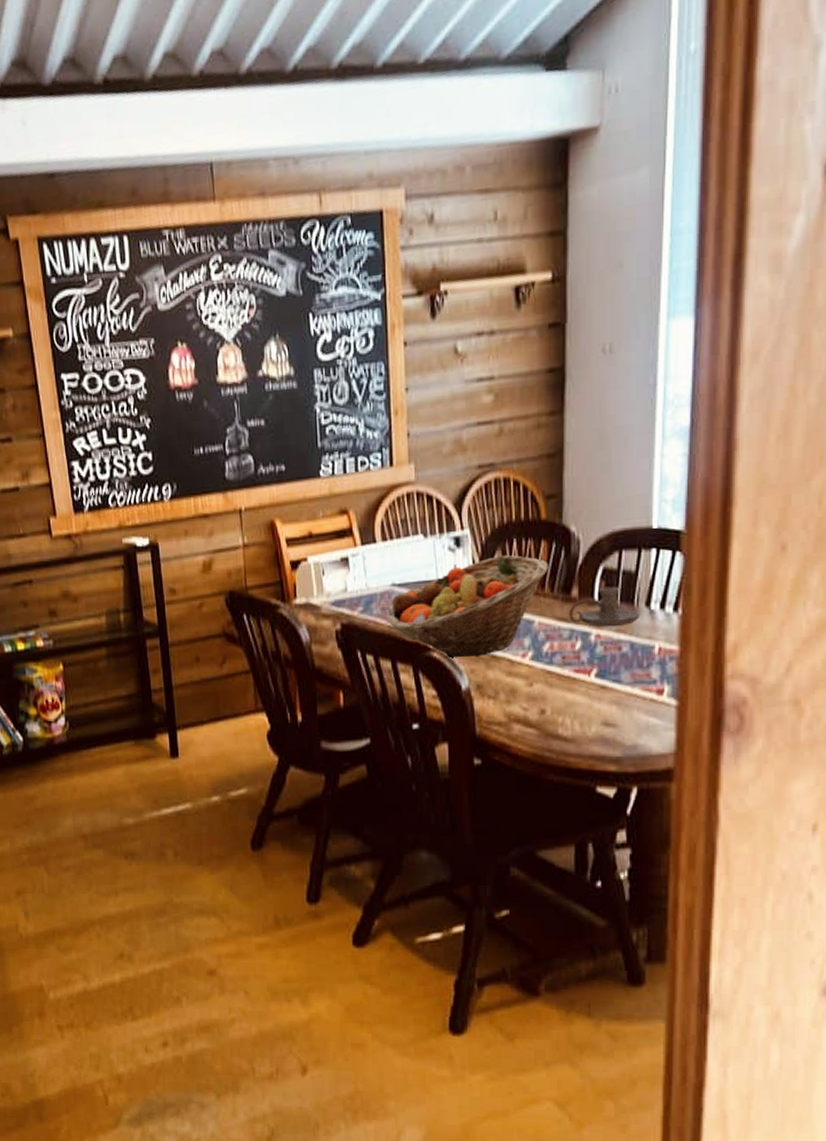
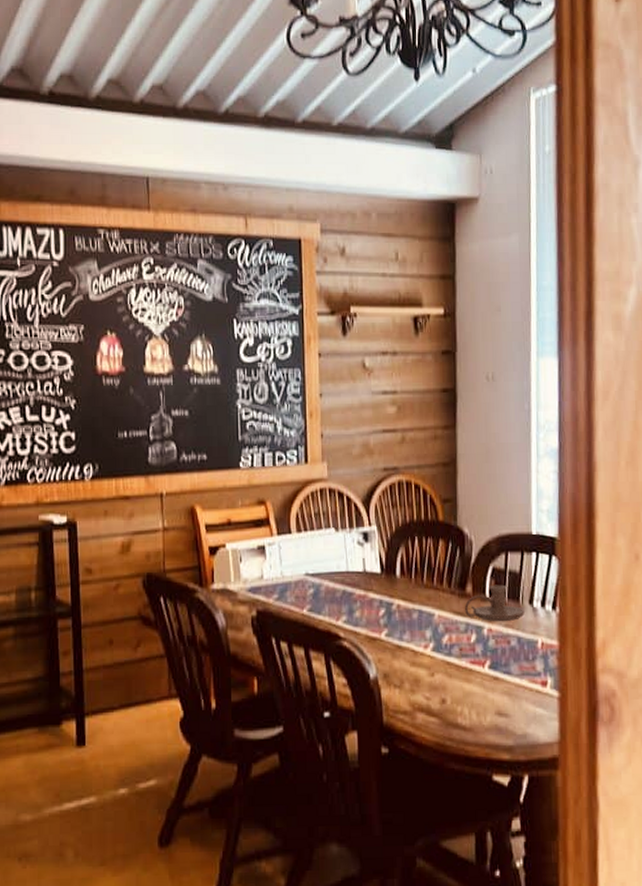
fruit basket: present [386,554,548,658] -> none [300,551,446,647]

